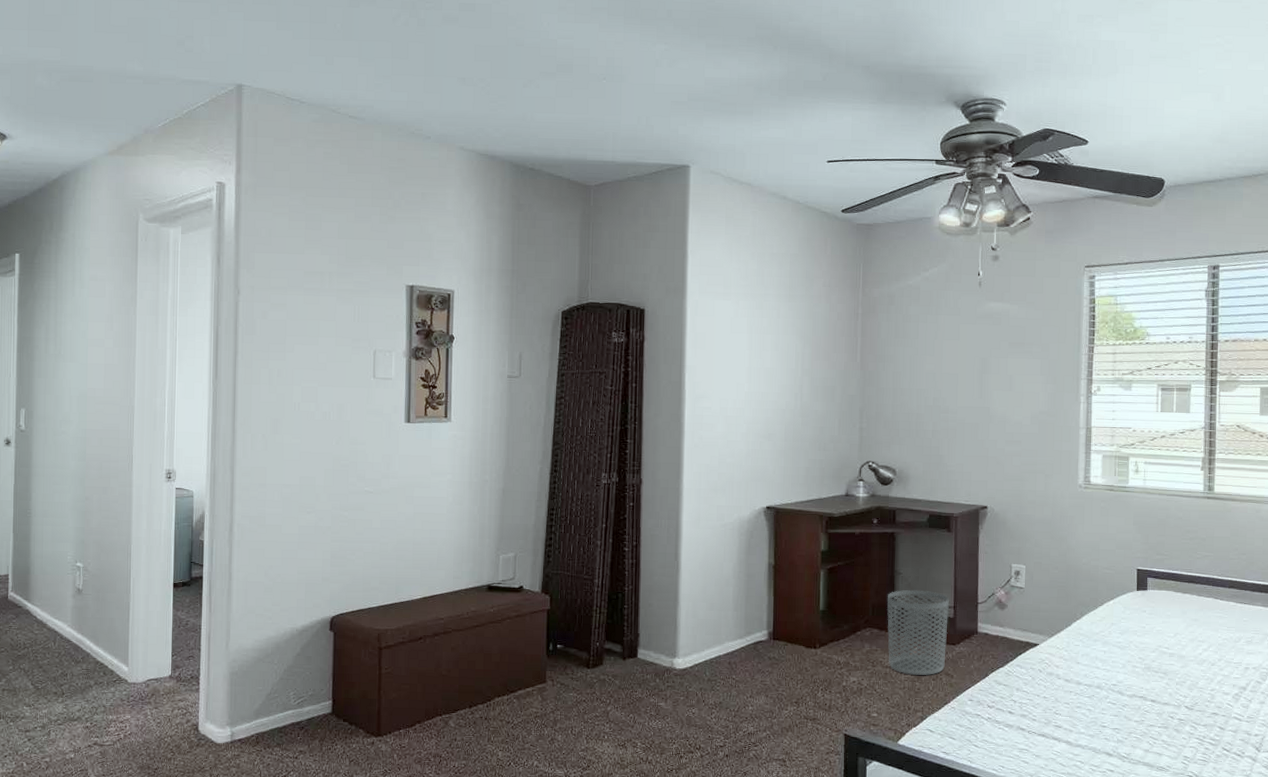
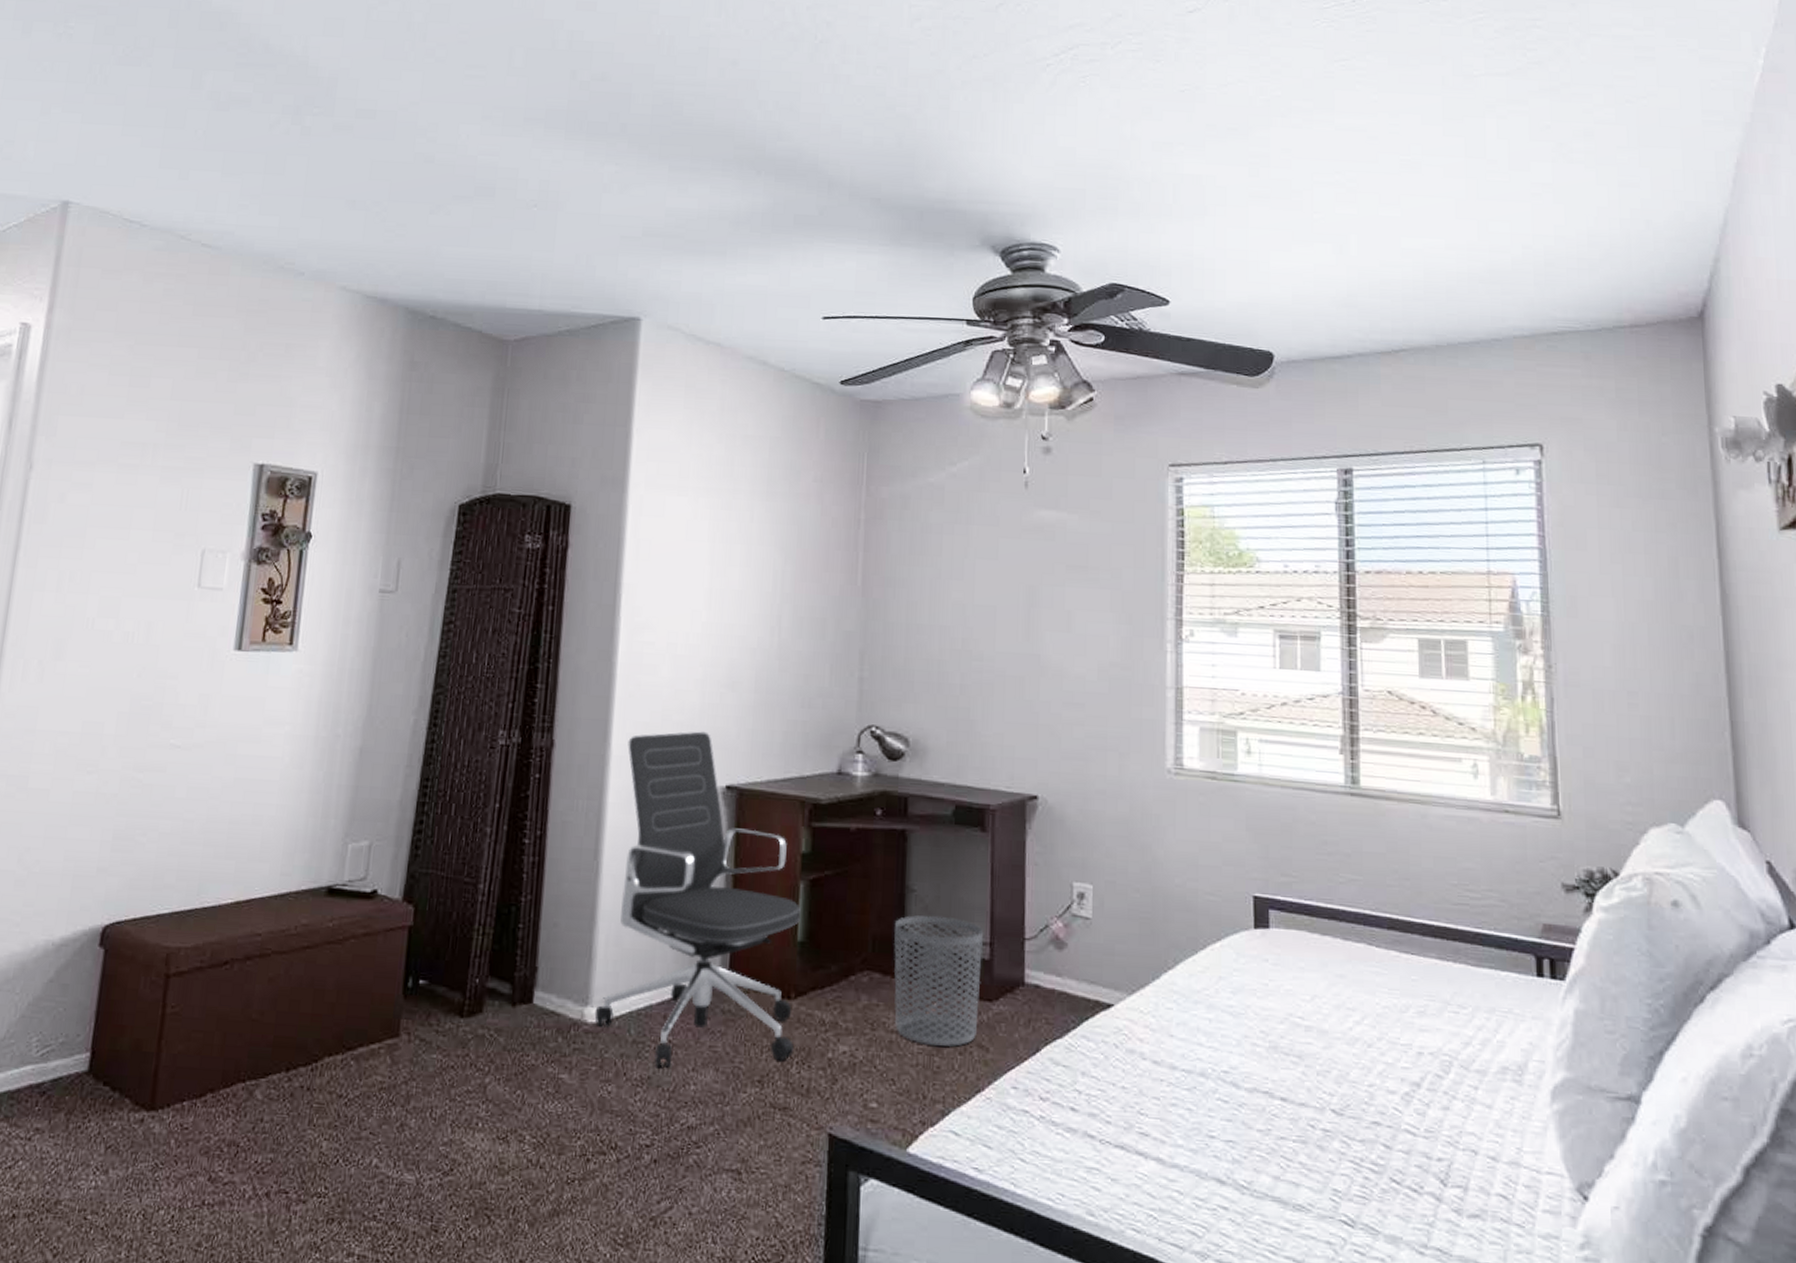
office chair: none [681,469,823,696] -> present [594,731,802,1068]

